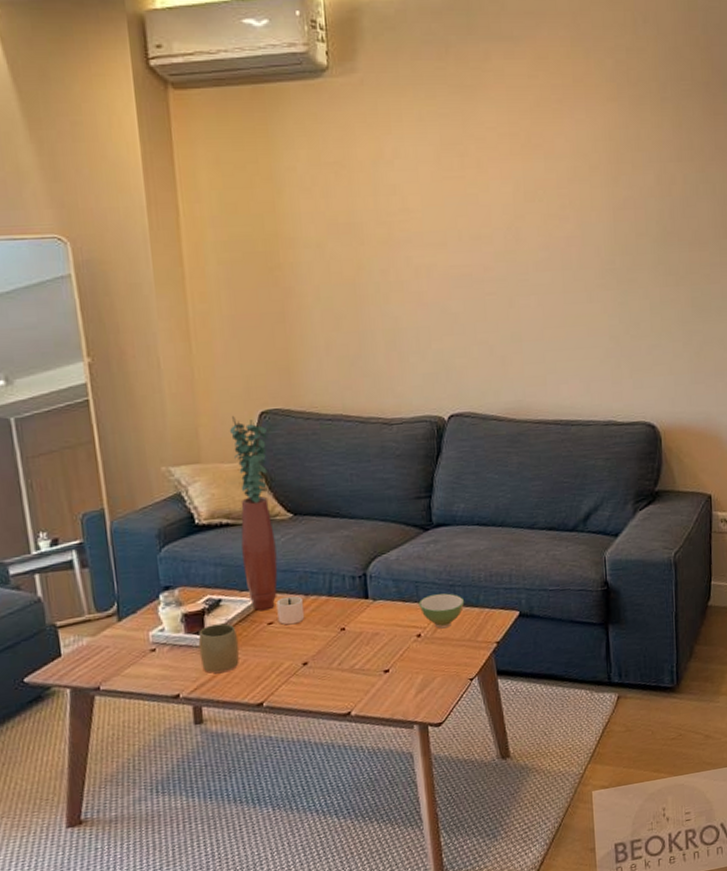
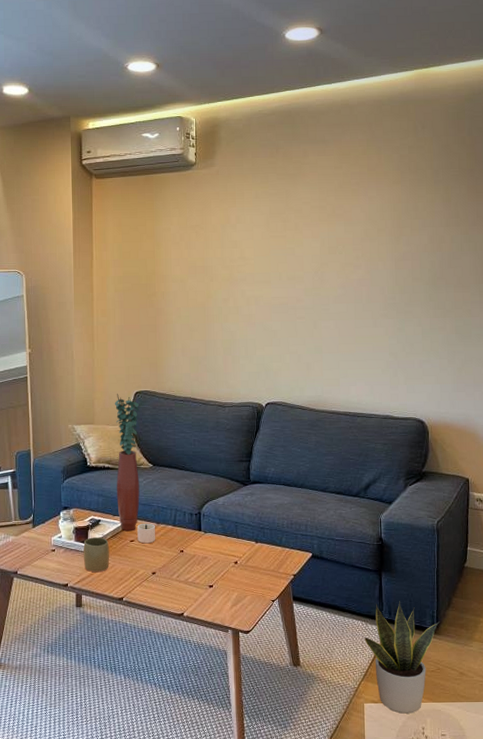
bowl: present [418,593,465,629] -> none [237,533,271,560]
potted plant: none [590,658,680,796] -> present [364,601,440,714]

